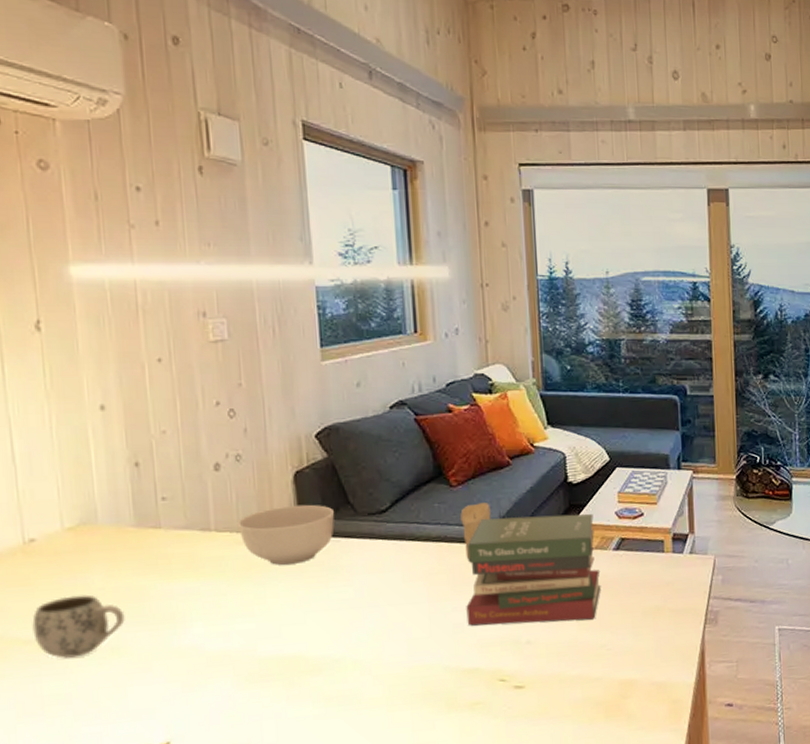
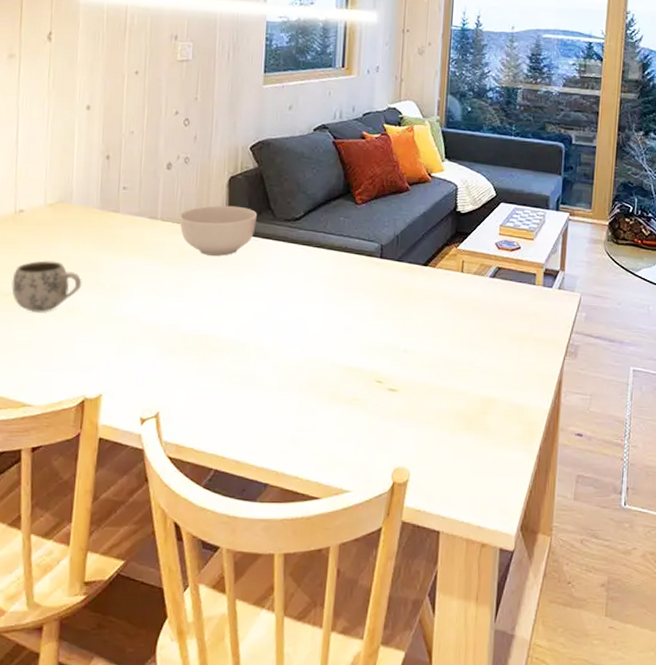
candle: present [460,503,491,559] -> none [361,221,387,269]
books: present [466,514,601,626] -> none [355,236,476,338]

